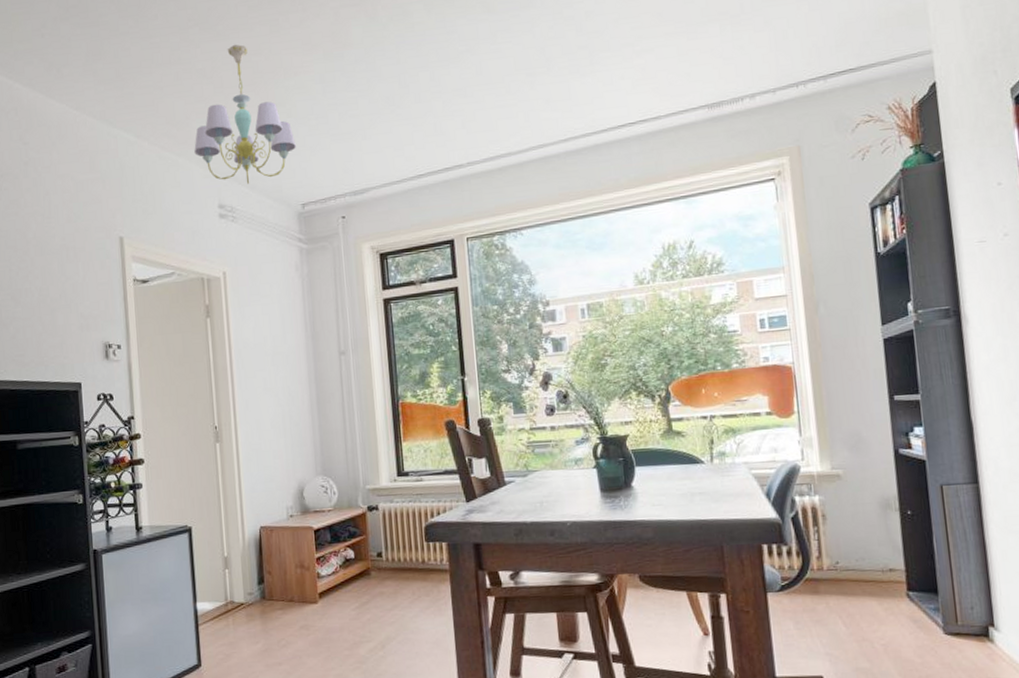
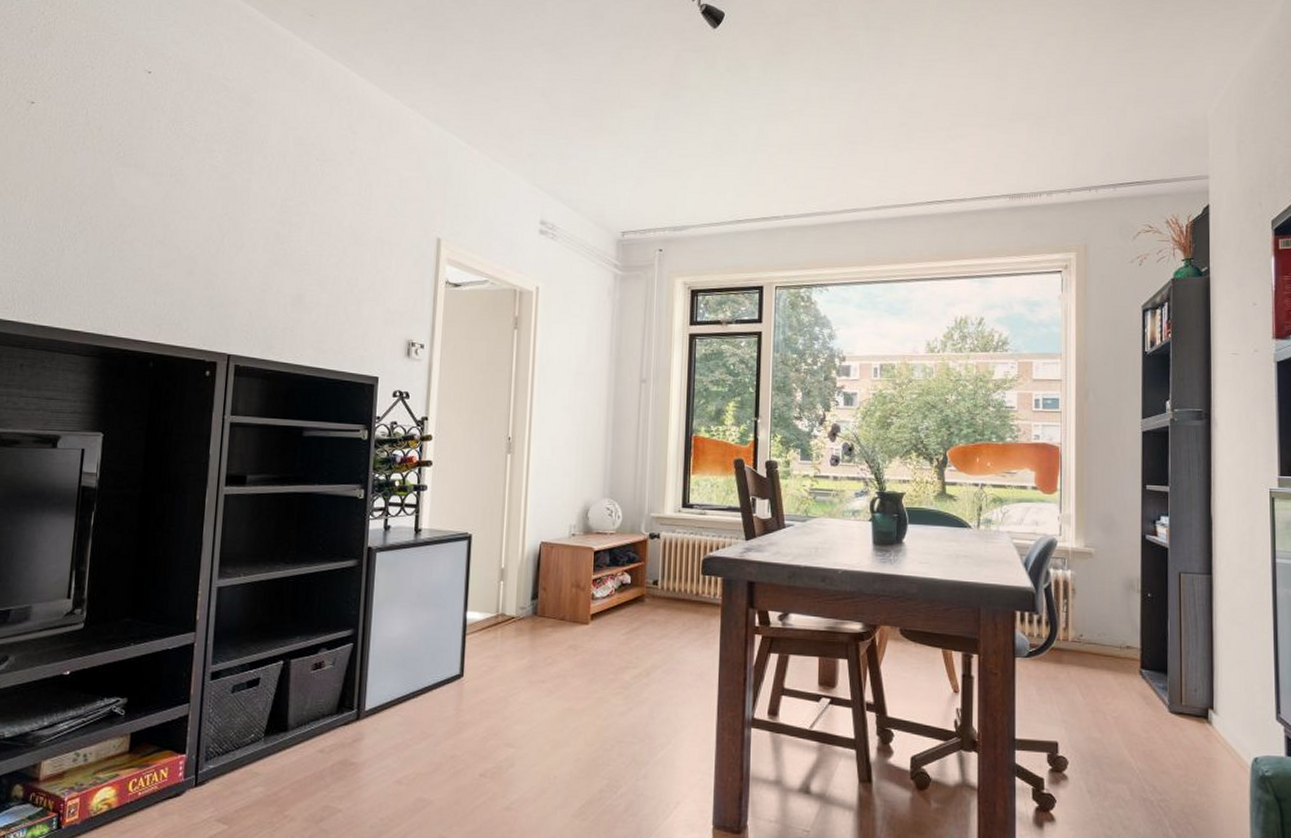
chandelier: present [194,44,297,184] -> none [523,69,624,205]

